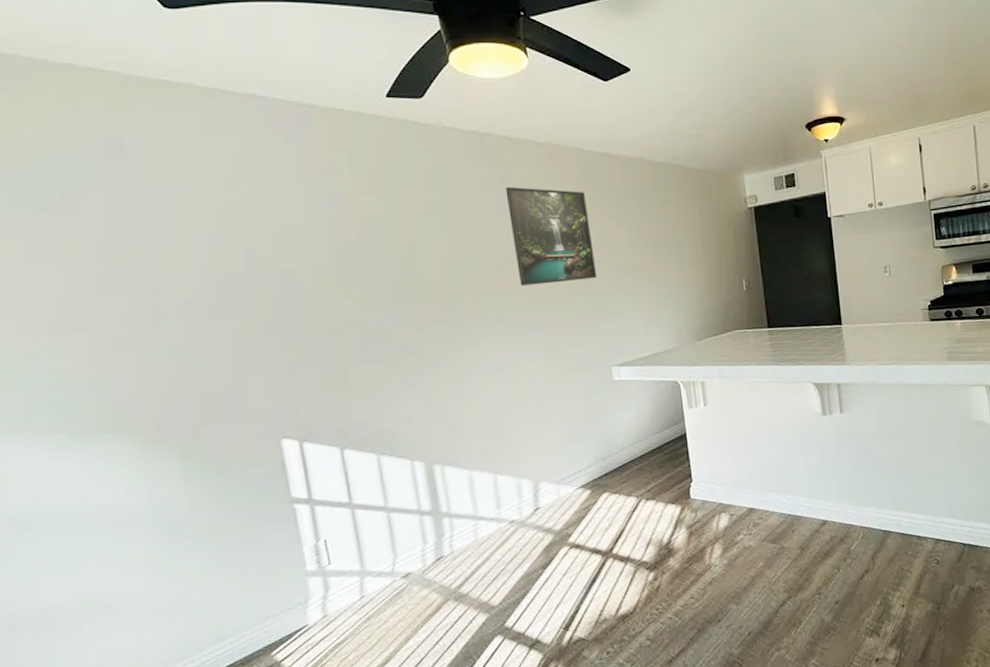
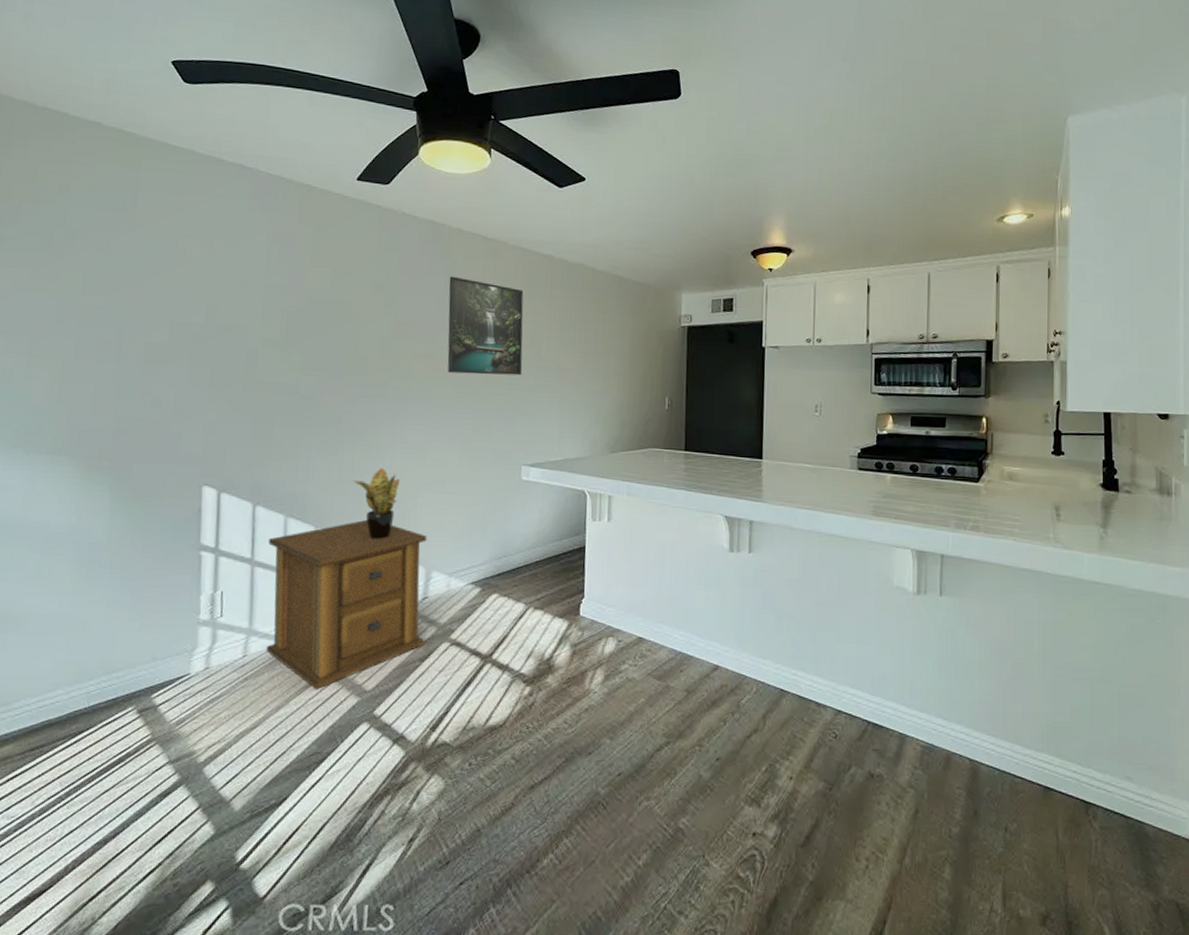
side table: none [363,444,544,615] -> present [266,519,427,689]
potted plant: none [442,391,492,462] -> present [353,468,400,539]

